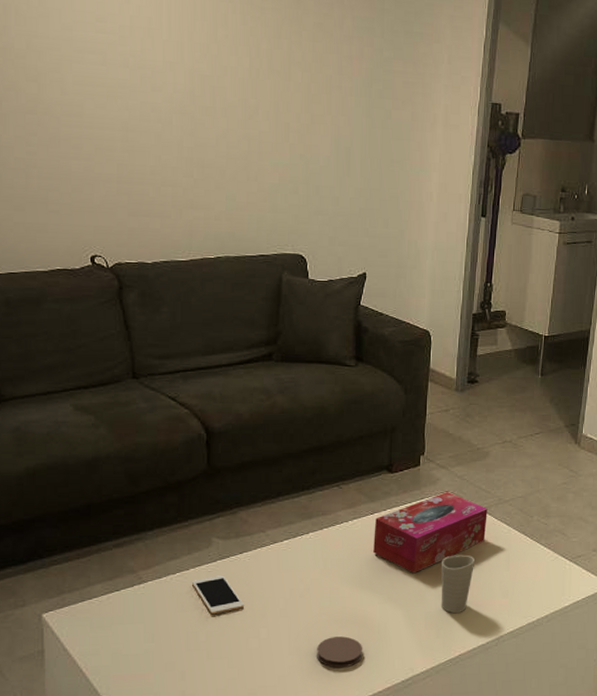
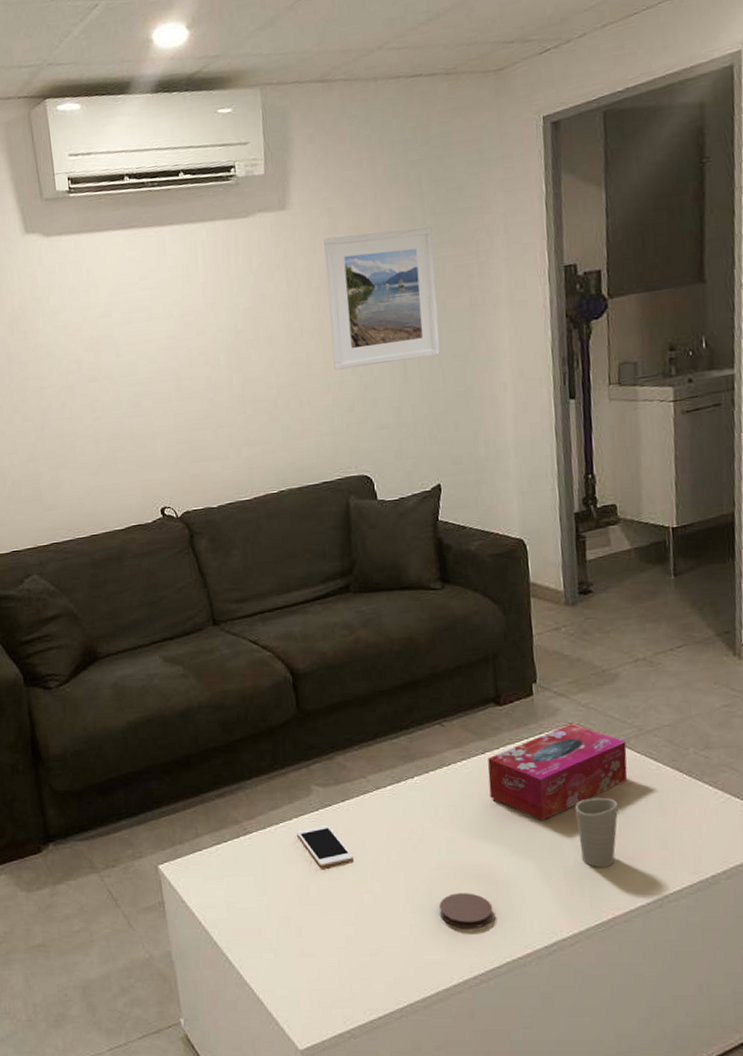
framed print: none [284,27,387,158] -> present [324,227,440,370]

